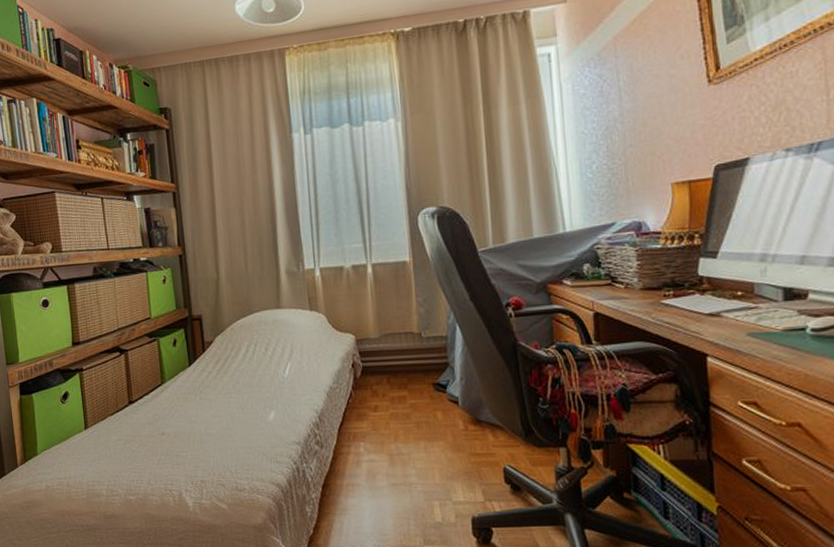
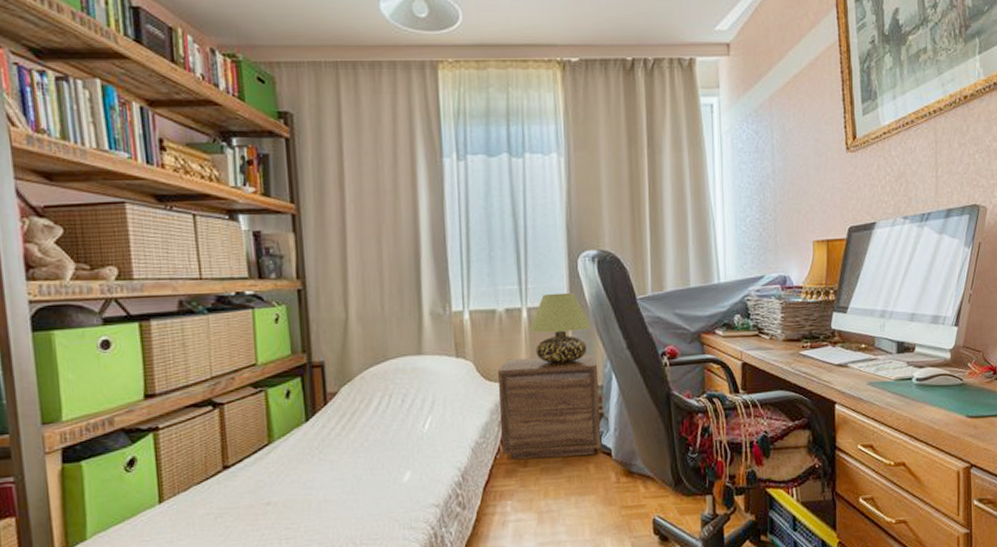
nightstand: none [346,307,449,405] -> present [497,355,602,460]
table lamp: none [374,248,434,316] -> present [529,292,592,364]

